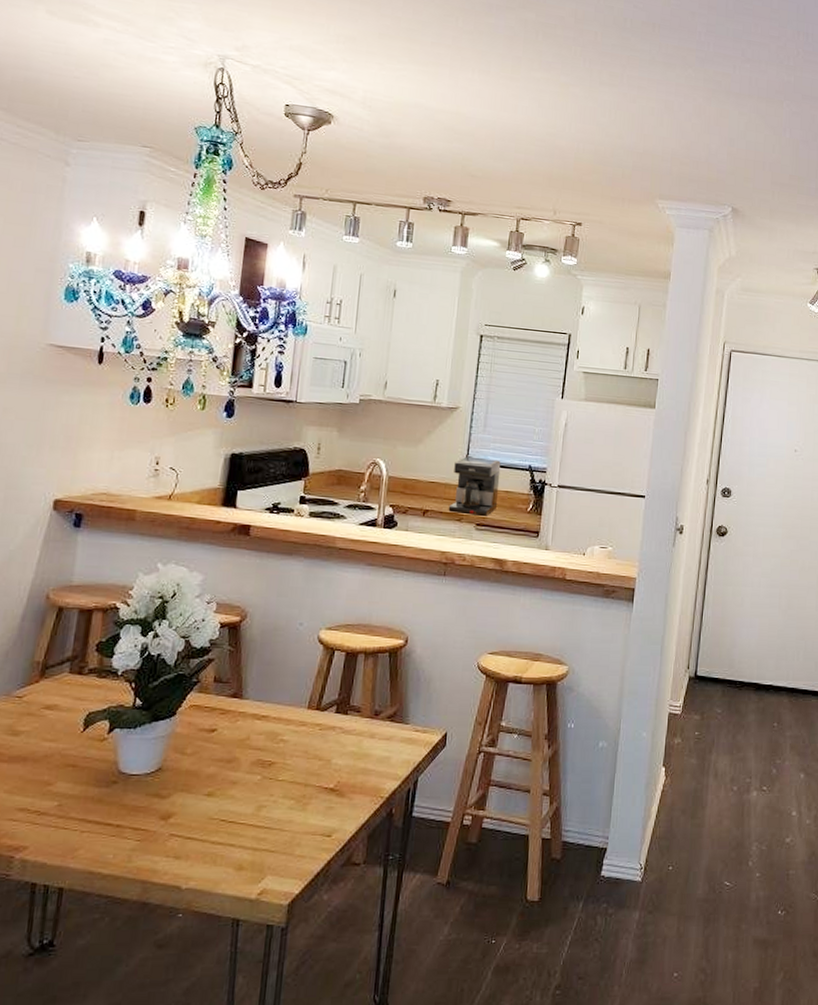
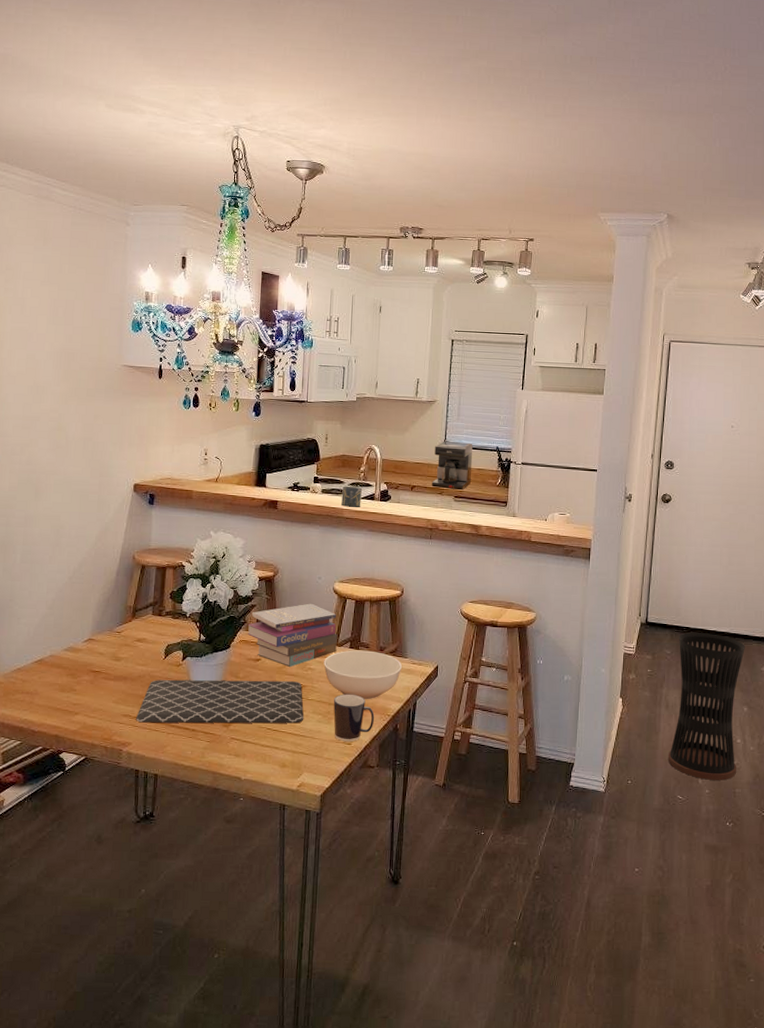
placemat: none [37,757,271,819] -> present [136,679,304,724]
books: none [200,656,321,738] -> present [247,603,337,667]
bowl: none [300,715,403,779] -> present [324,650,403,700]
mug: none [309,771,364,834] -> present [333,694,375,743]
cup: none [333,508,361,537] -> present [341,486,362,508]
umbrella stand: none [714,687,803,861] -> present [667,632,745,780]

